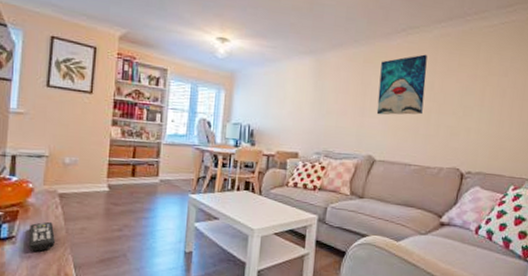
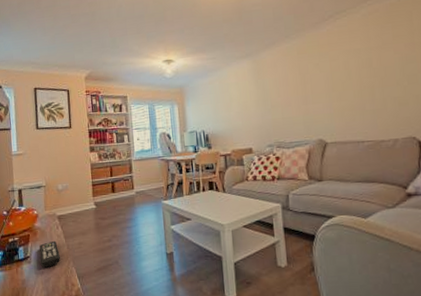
wall art: present [376,54,427,115] -> none [315,34,365,100]

